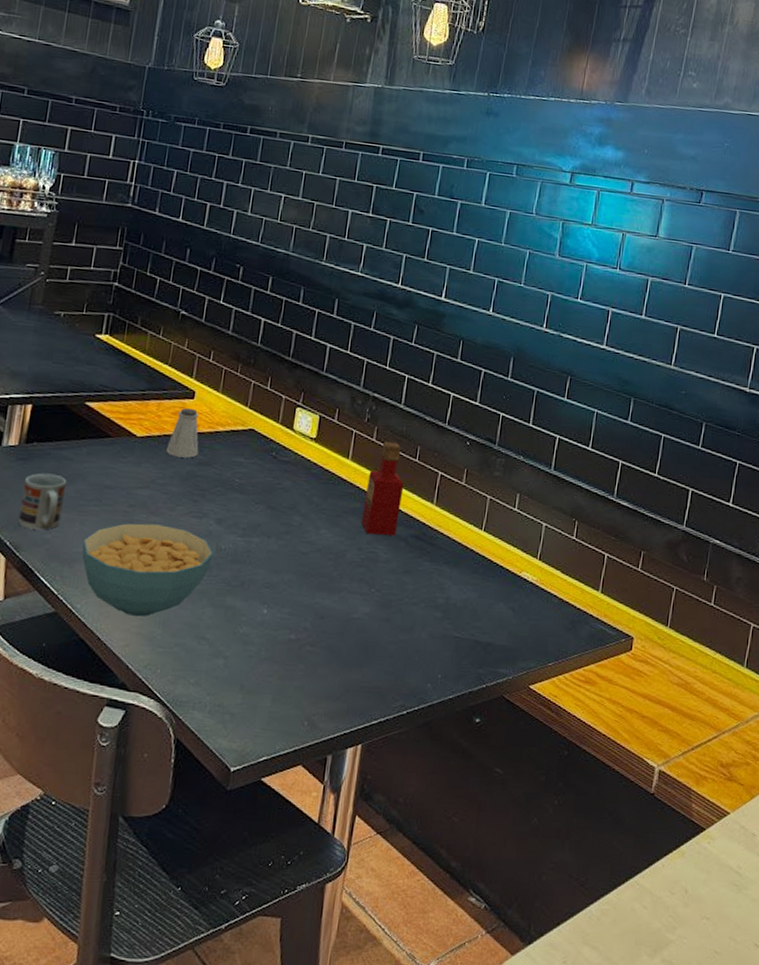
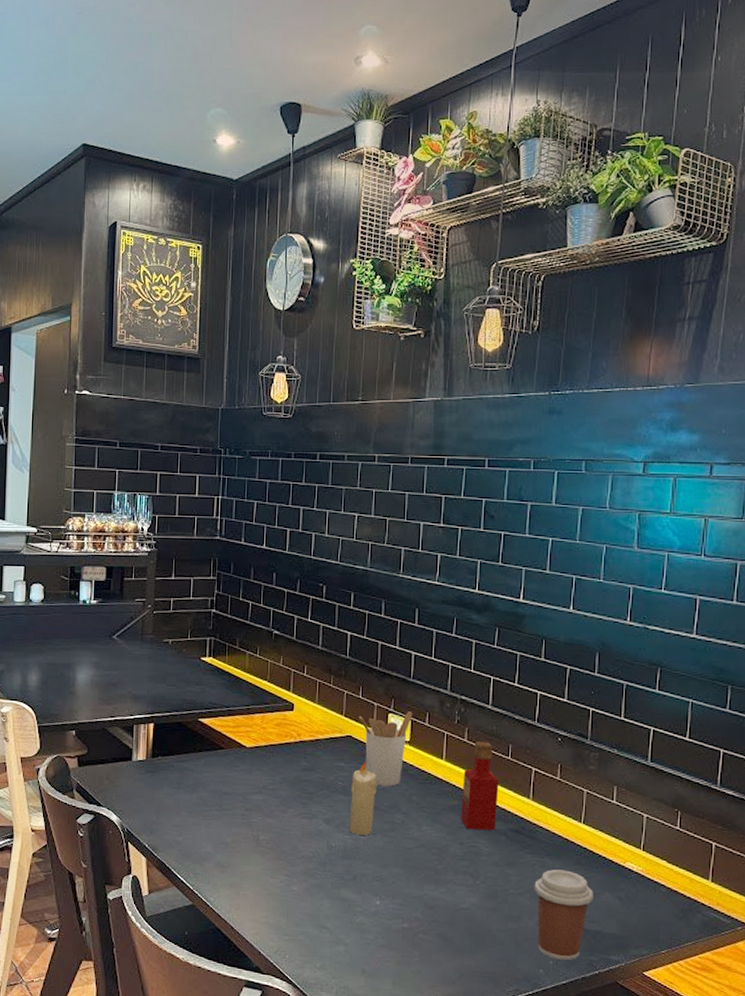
cup: present [18,473,67,530] -> none [153,783,191,833]
cereal bowl: present [82,523,214,617] -> none [209,825,325,909]
saltshaker: present [166,408,199,458] -> none [273,720,302,765]
candle: none [242,457,278,538] -> present [349,761,377,835]
utensil holder: none [264,406,322,486] -> present [358,711,413,787]
coffee cup: none [427,578,488,674] -> present [534,869,593,961]

